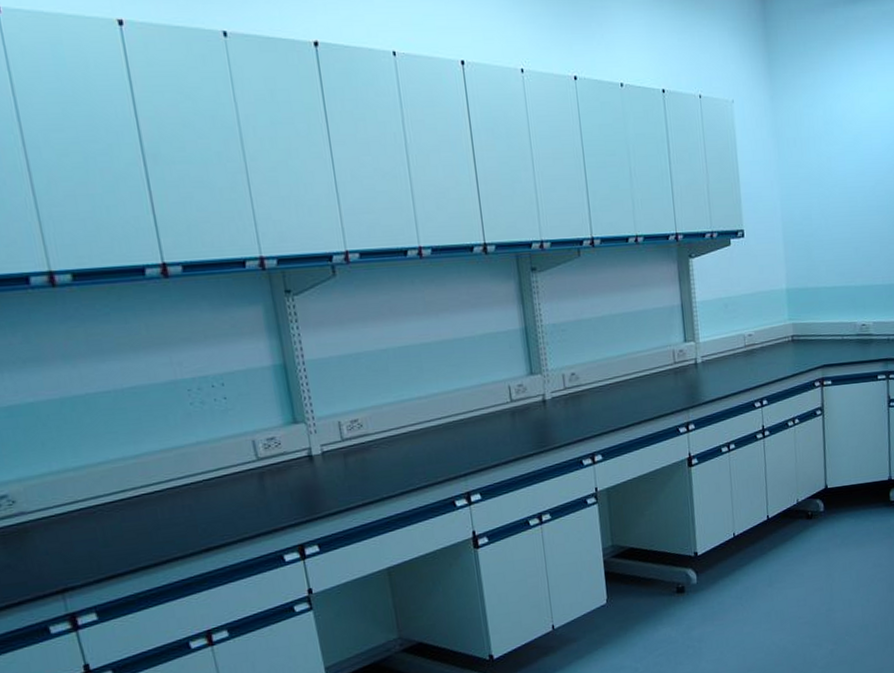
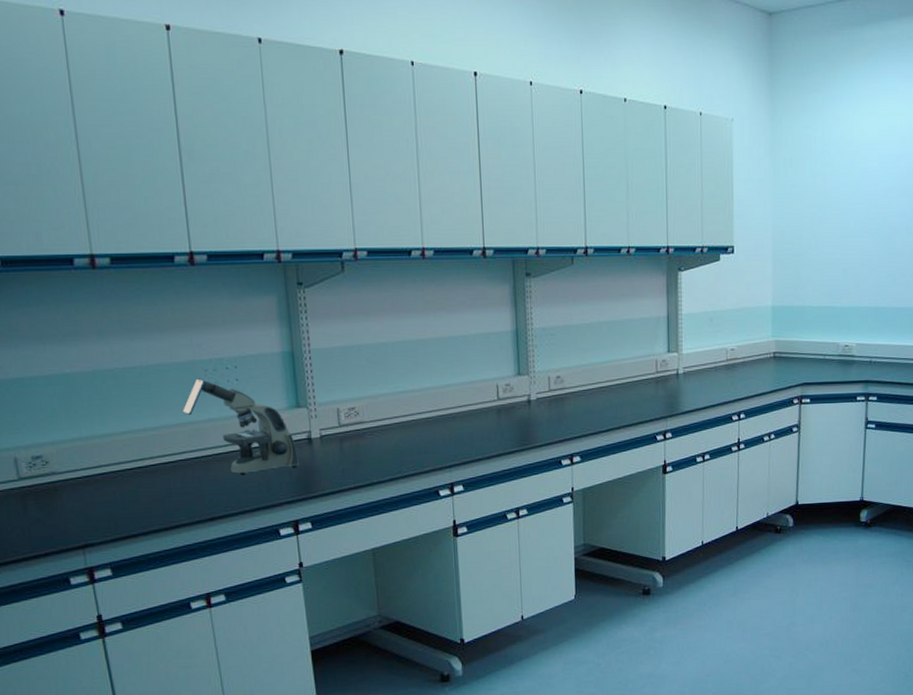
microscope: none [166,399,301,500] -> present [183,378,299,475]

